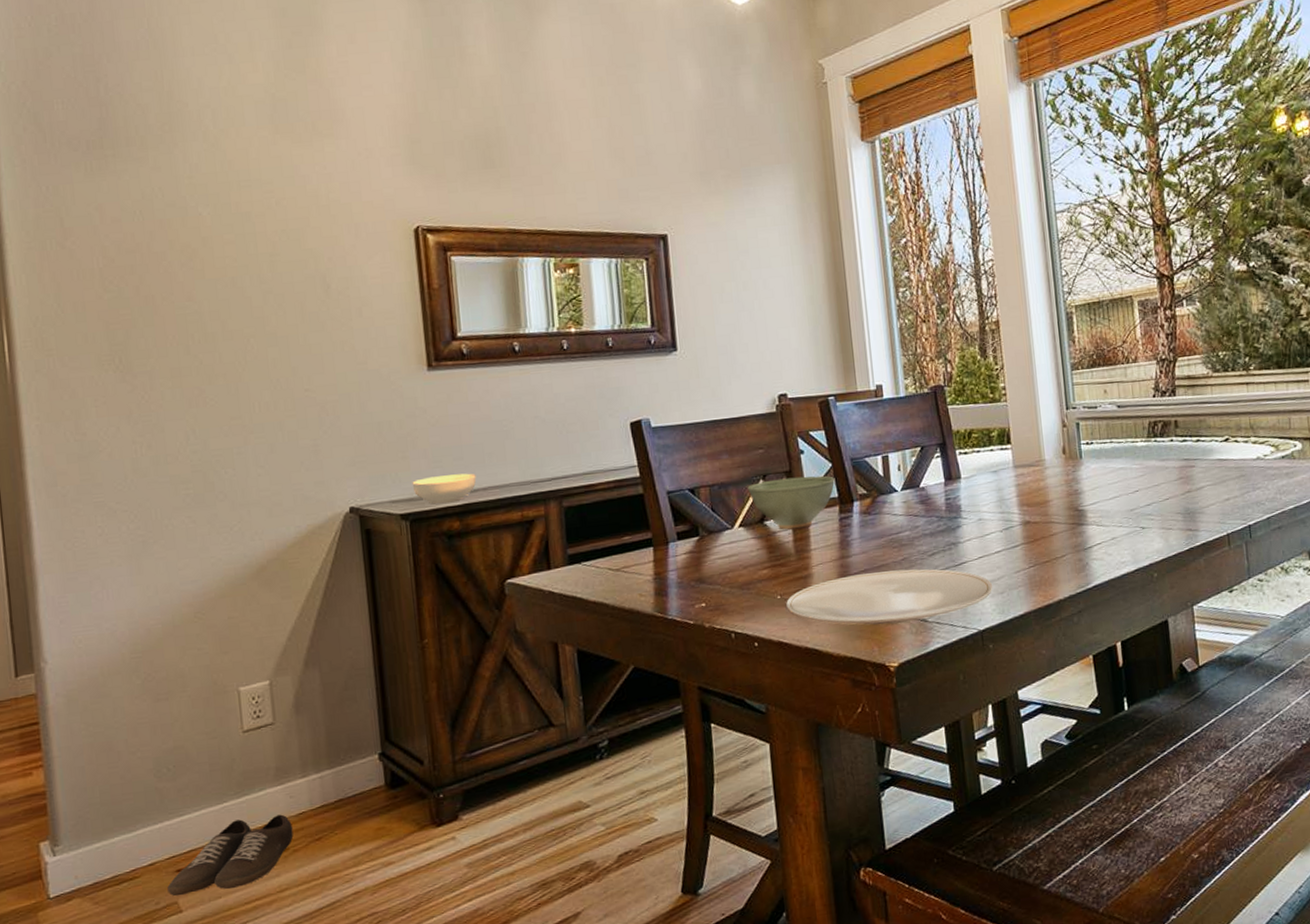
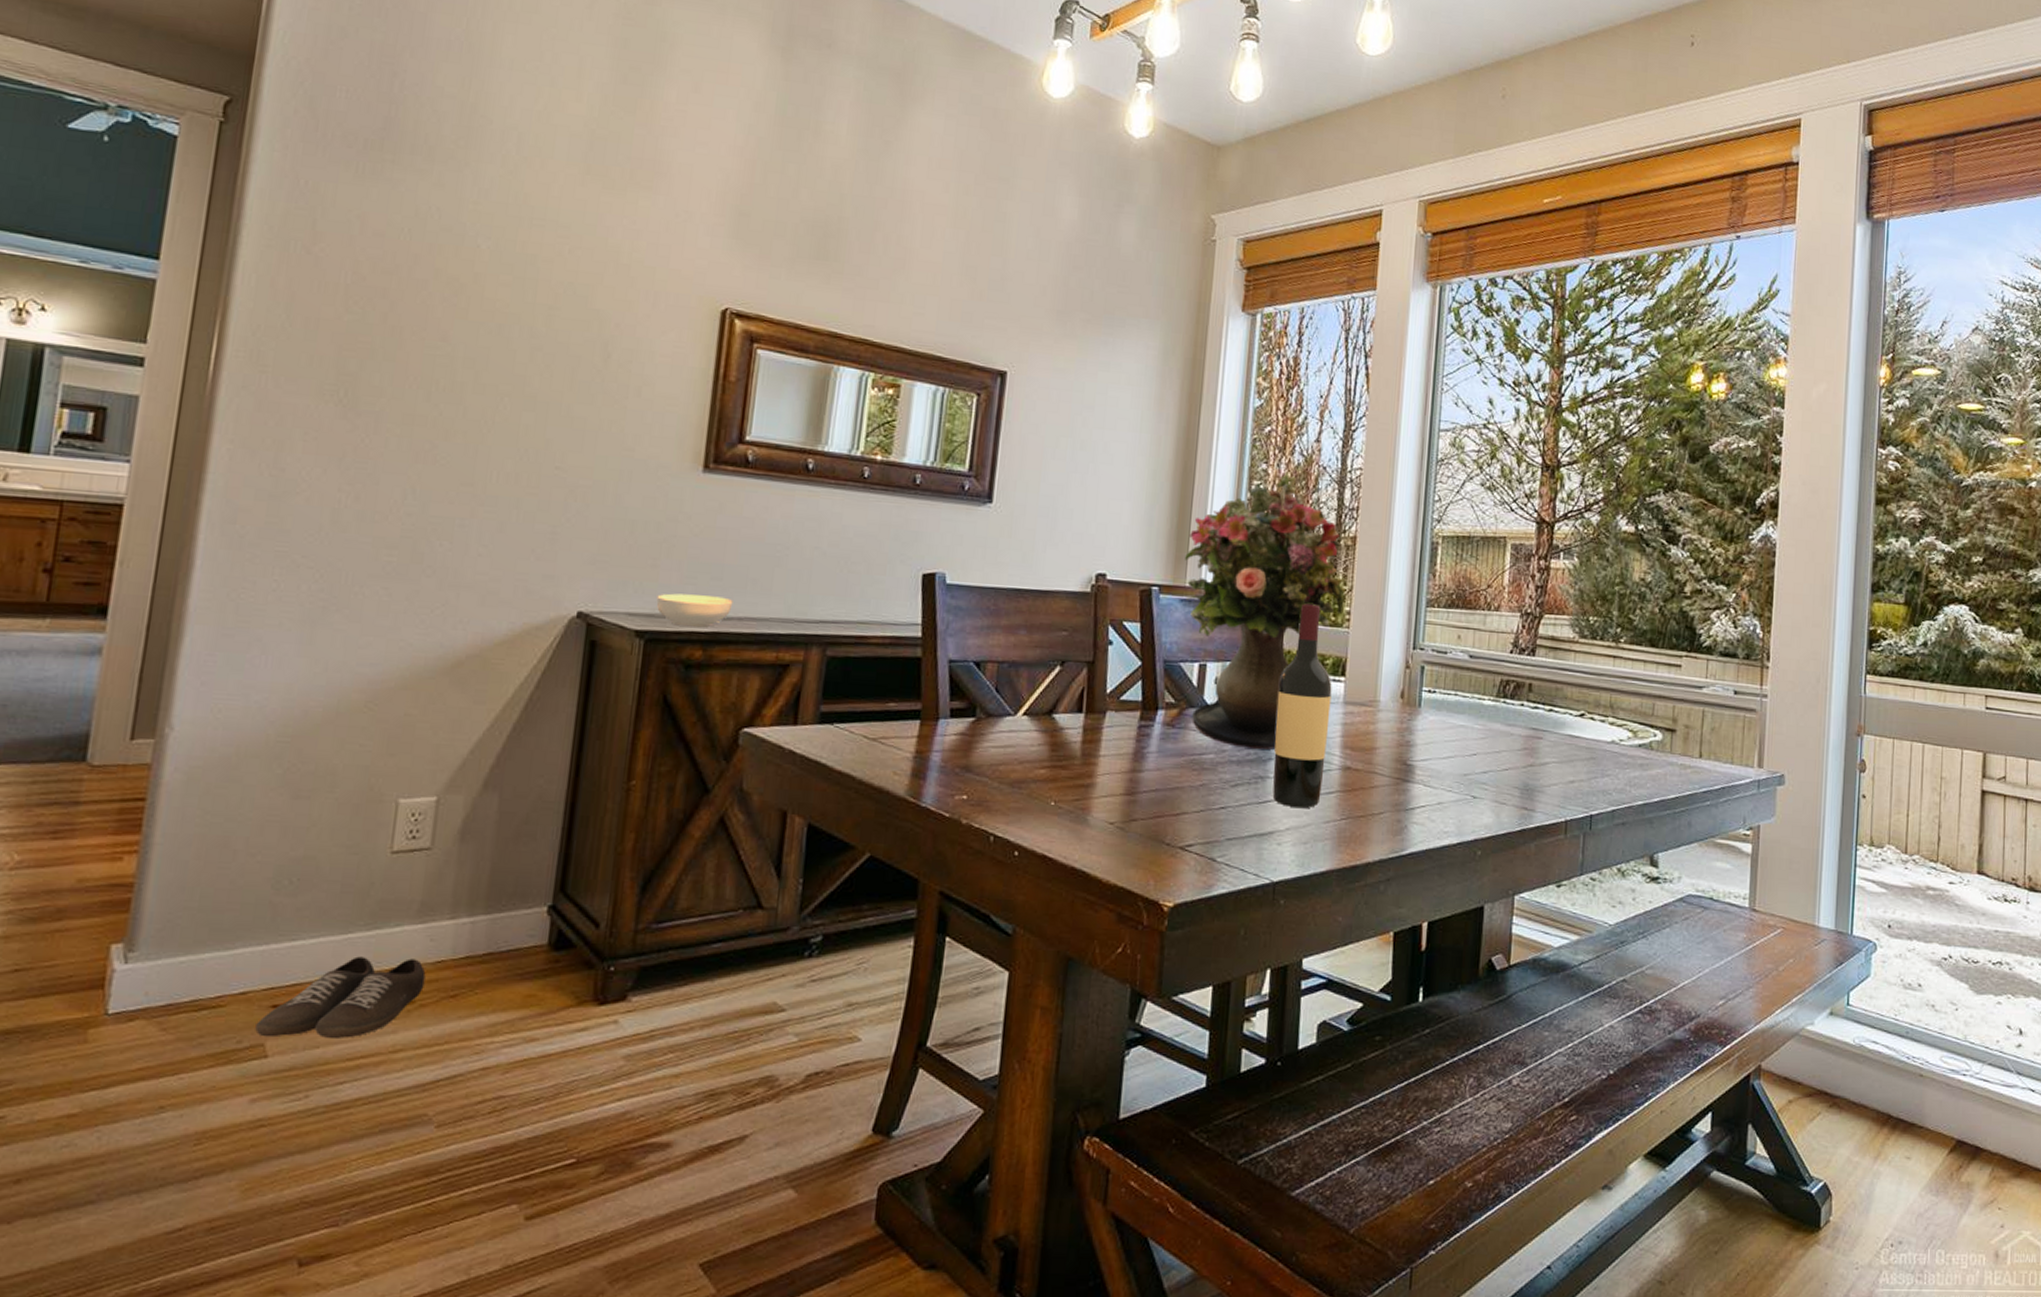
bowl: present [747,475,836,530] -> none [1041,668,1143,730]
plate: present [786,569,993,625] -> none [1059,793,1297,858]
bouquet: none [851,276,999,522] -> present [1185,473,1346,750]
wine bottle: none [953,386,1009,565] -> present [1272,603,1332,808]

